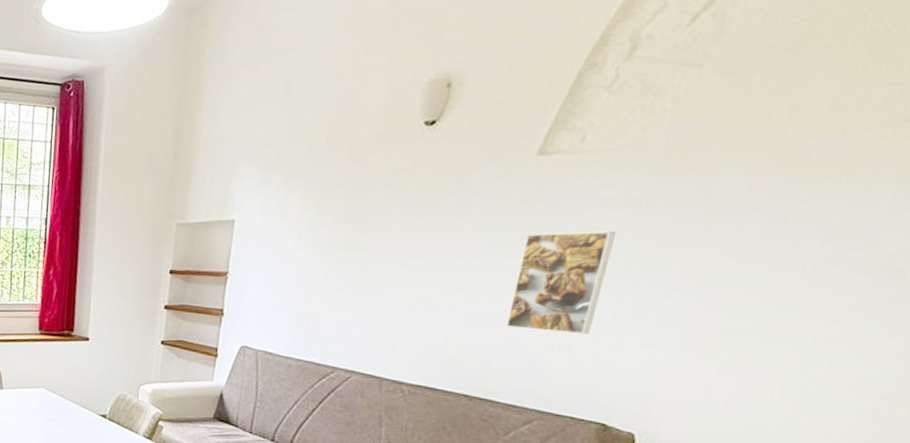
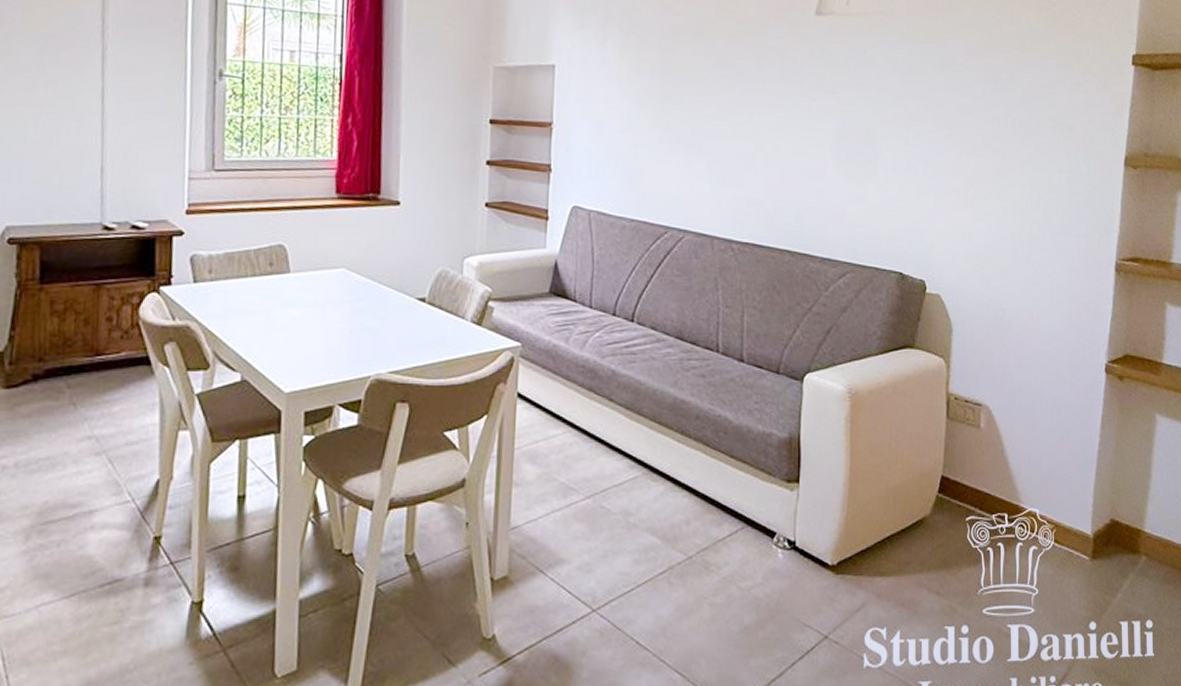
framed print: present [505,231,617,335] -> none [812,87,884,186]

